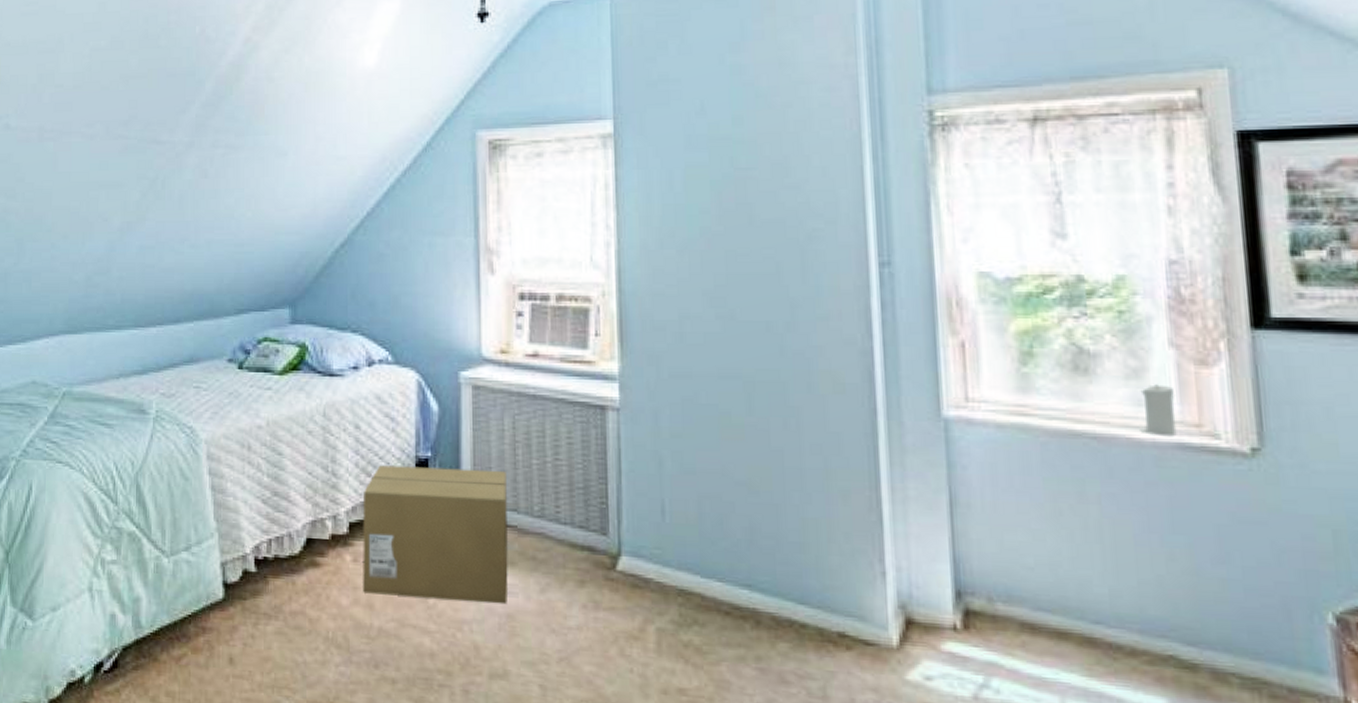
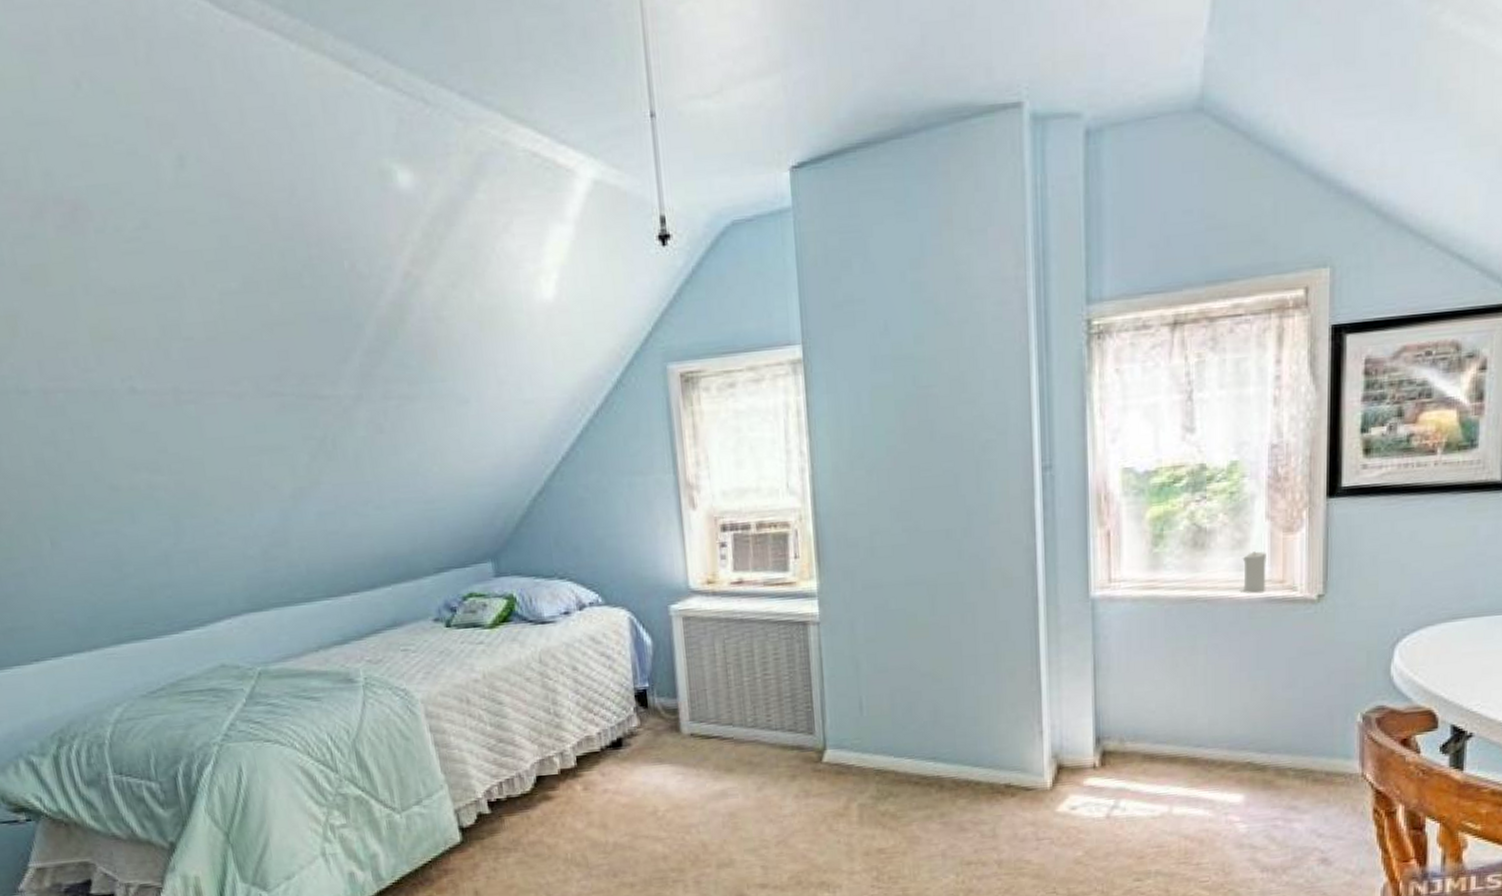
box: present [362,465,508,603] -> none [587,690,729,816]

